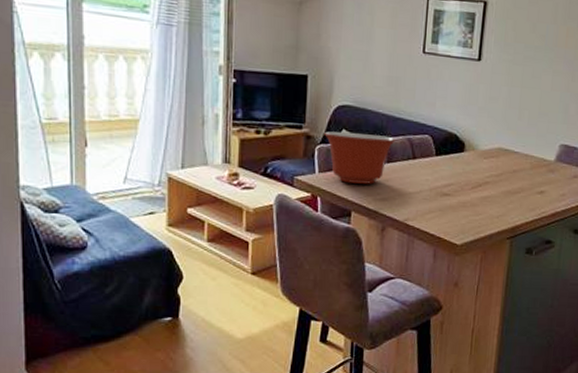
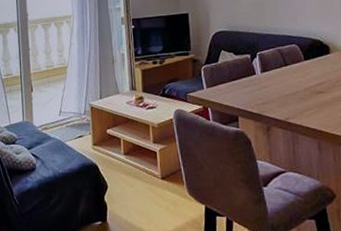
mixing bowl: present [324,131,396,184] -> none [207,50,268,93]

